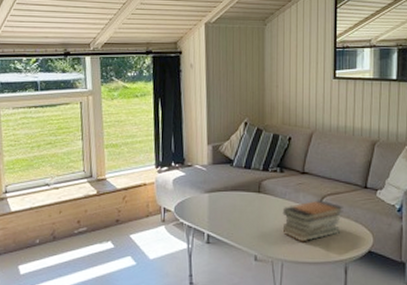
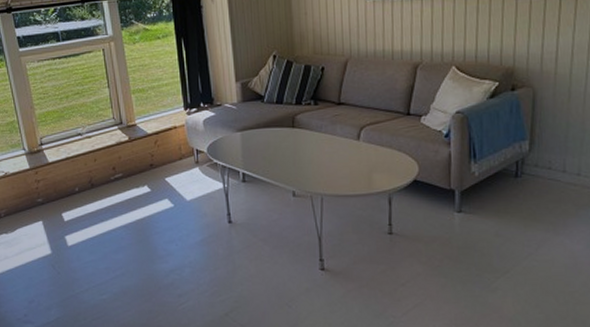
book stack: present [282,200,344,242] -> none [319,130,385,175]

